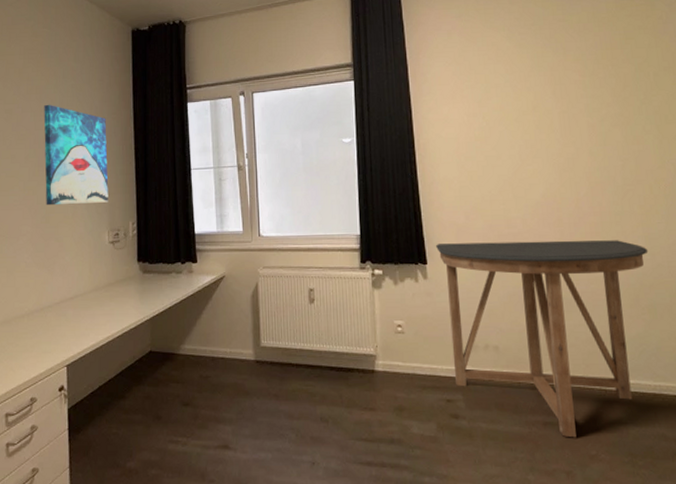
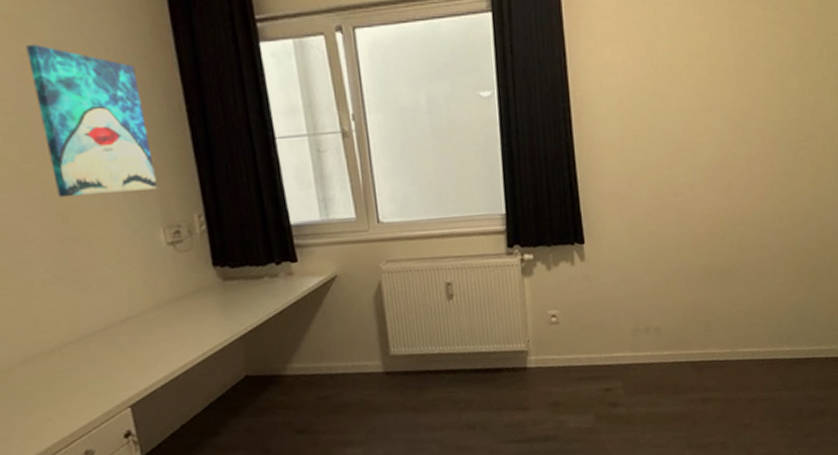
console table: present [436,240,649,438] -> none [595,203,815,411]

